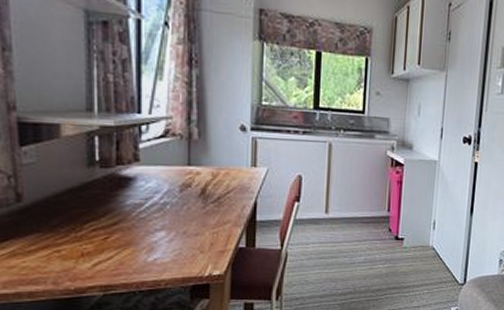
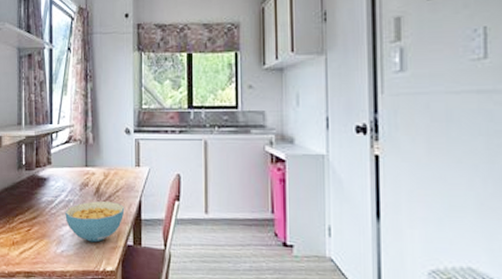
cereal bowl: none [159,203,237,247] -> present [65,201,125,243]

